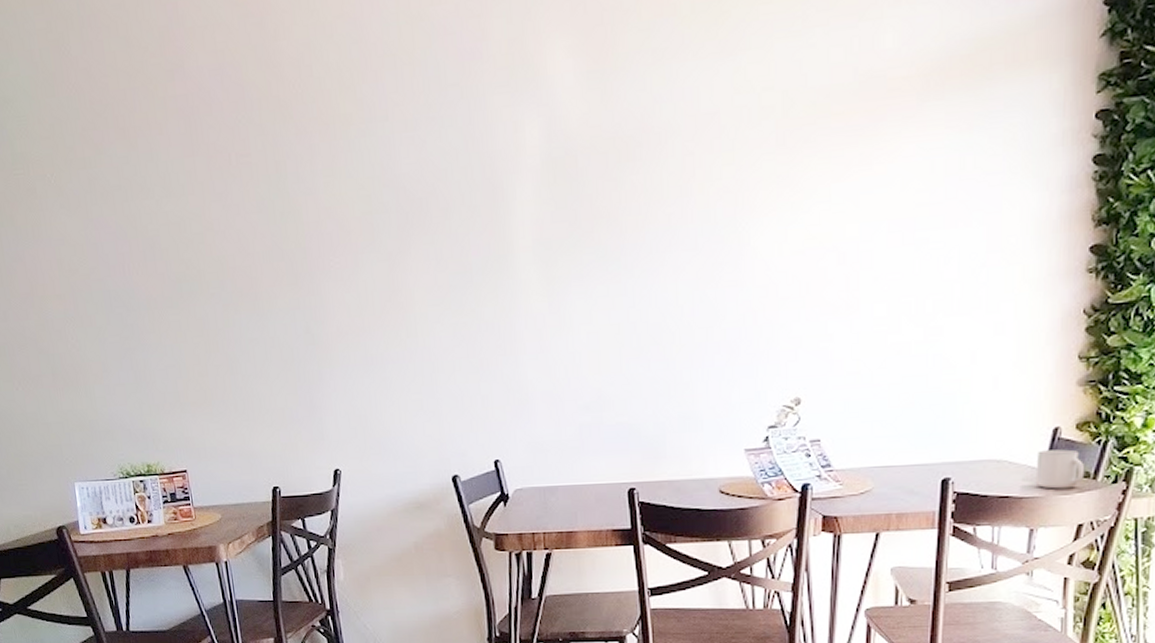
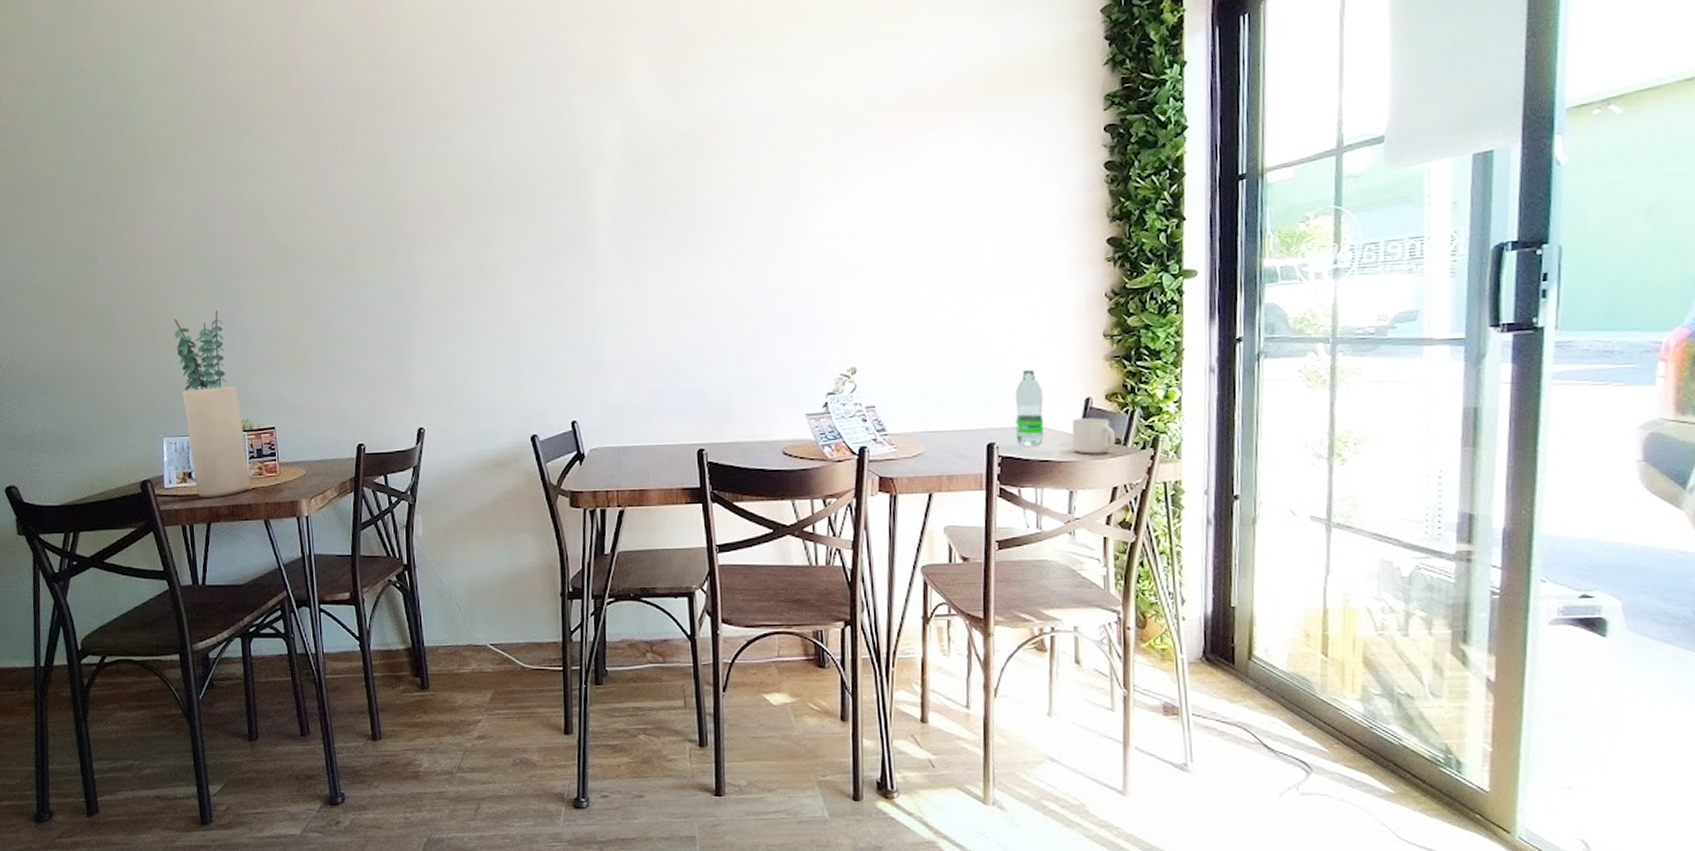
vase: none [74,347,167,545] -> present [174,310,251,499]
bottle: none [974,398,1007,483] -> present [1015,370,1044,447]

